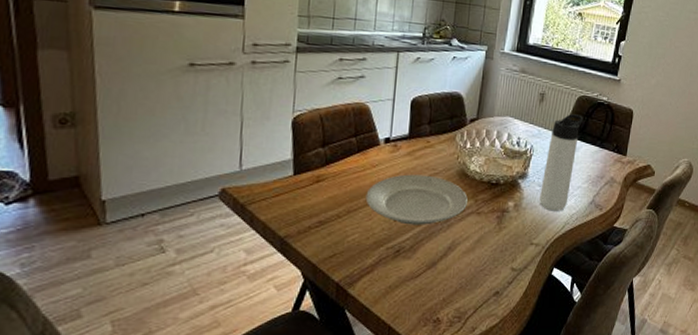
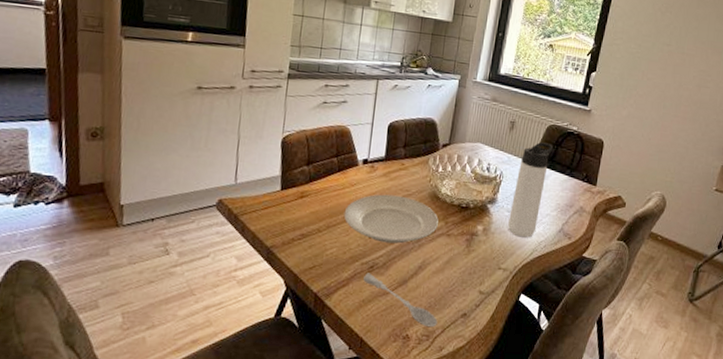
soupspoon: none [389,257,470,309] -> present [363,273,438,328]

